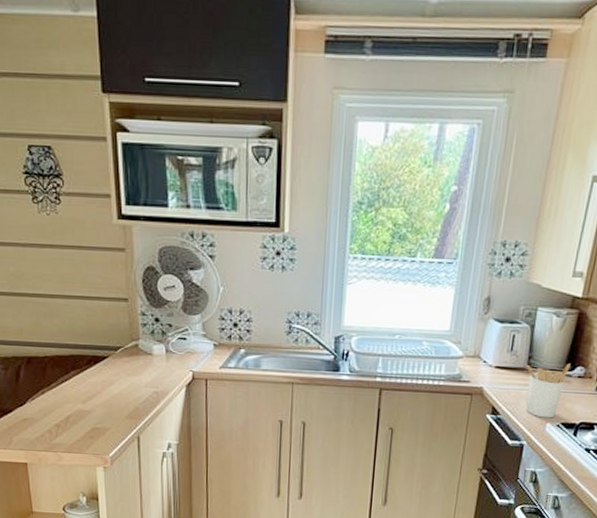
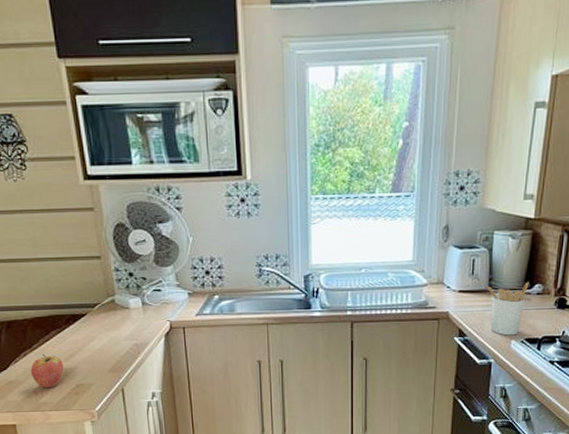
fruit: none [46,394,80,429] -> present [30,354,64,389]

